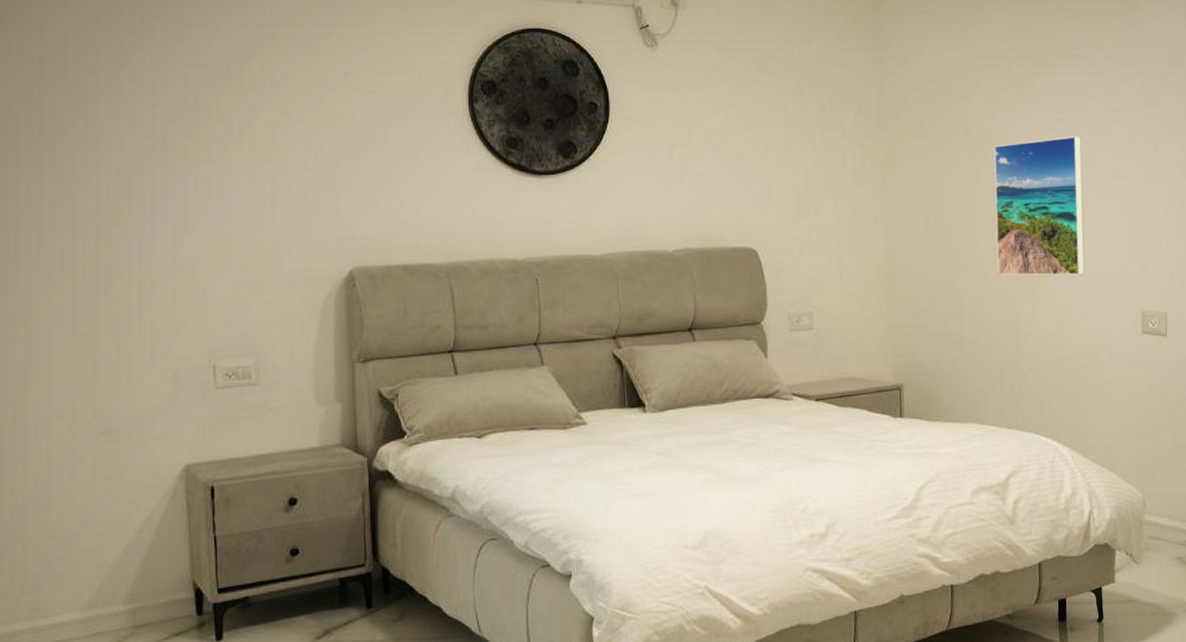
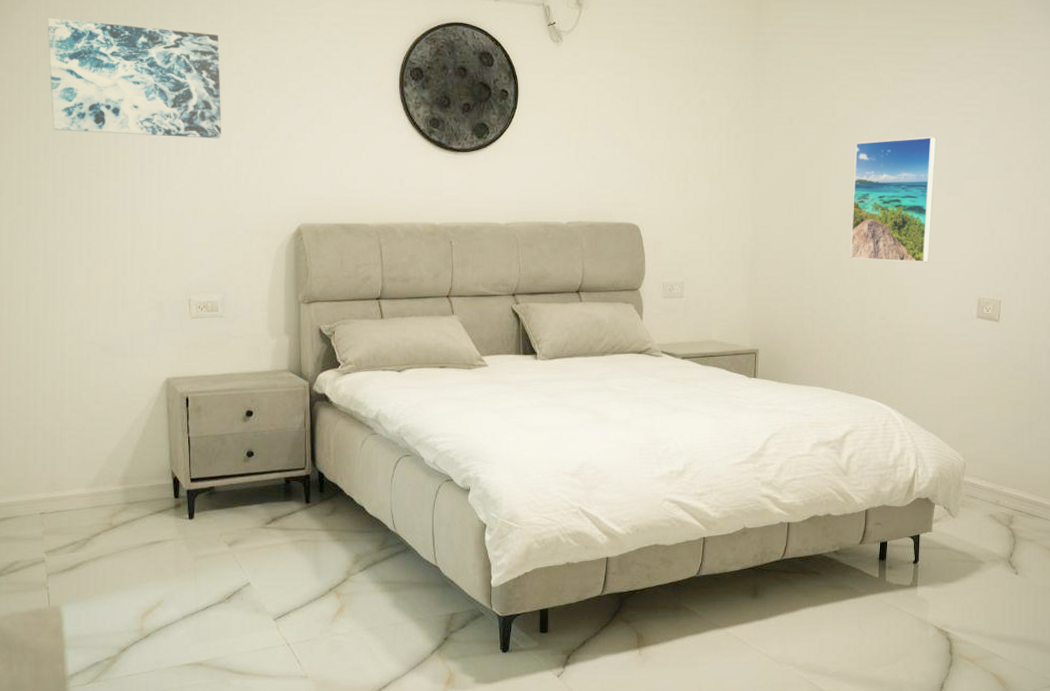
wall art: none [32,37,253,172] -> present [48,18,222,139]

